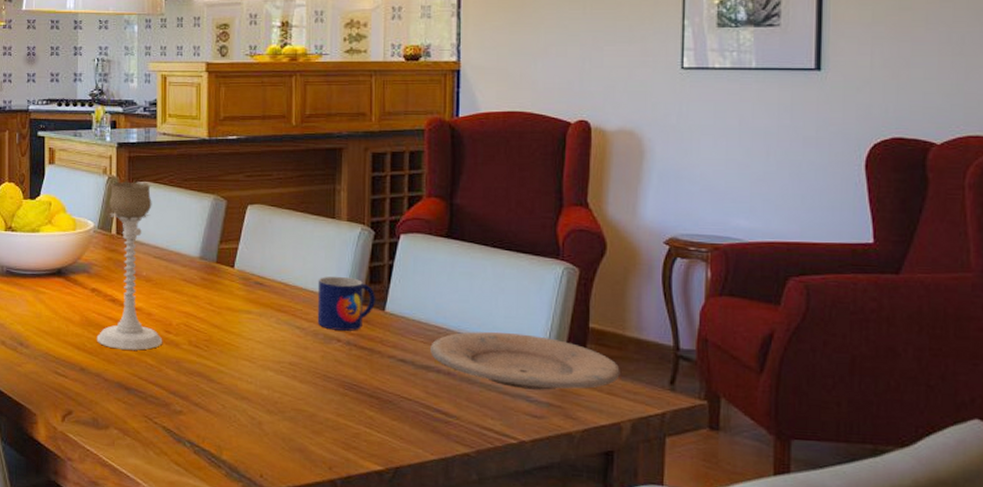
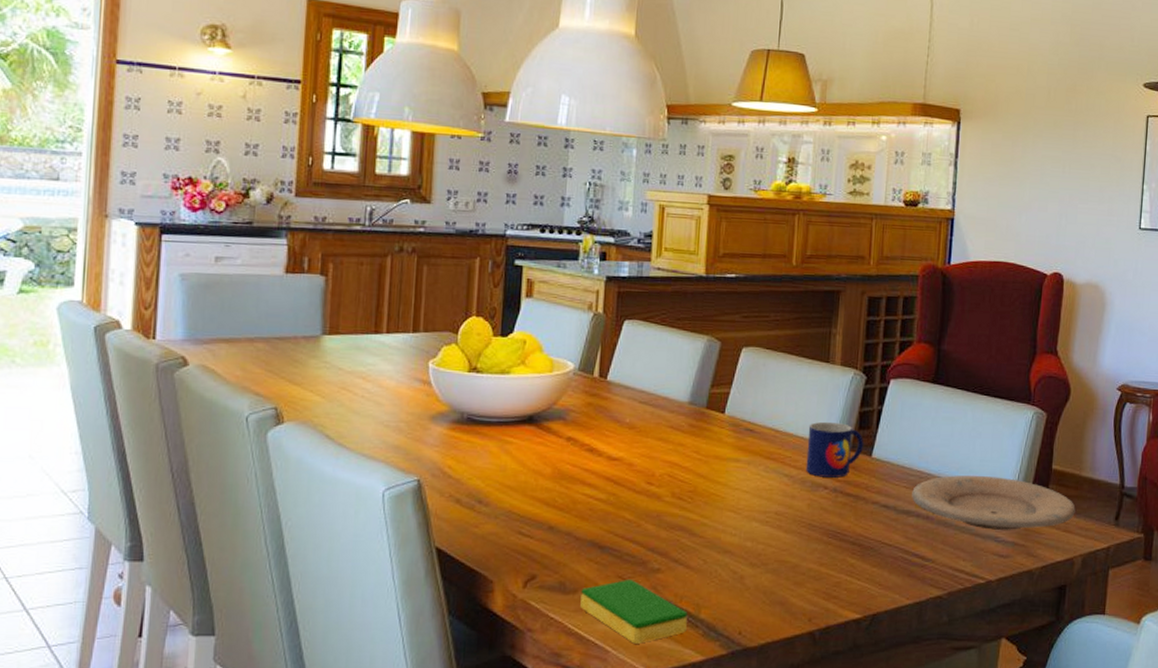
candle holder: present [96,181,163,350] -> none [569,319,644,505]
dish sponge: none [112,418,210,479] -> present [580,578,688,644]

